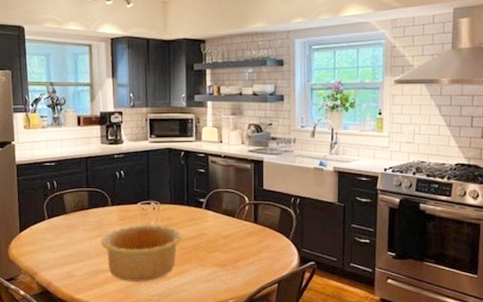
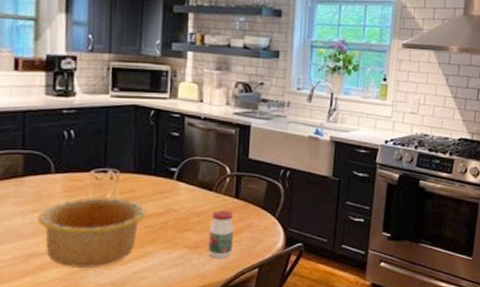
jar: none [234,234,254,275] -> present [208,210,234,259]

